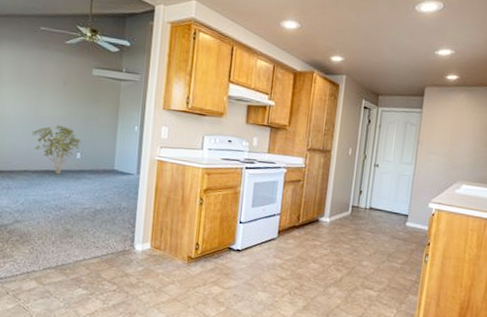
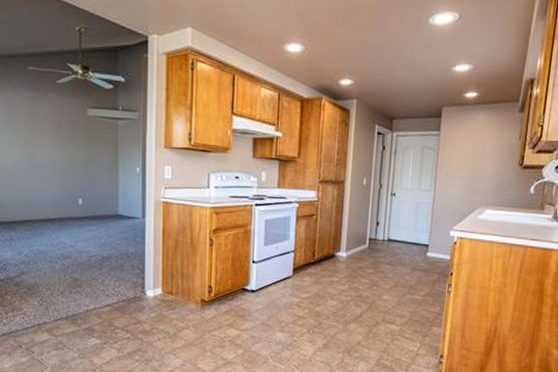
shrub: present [31,125,81,175] -> none [29,171,82,223]

